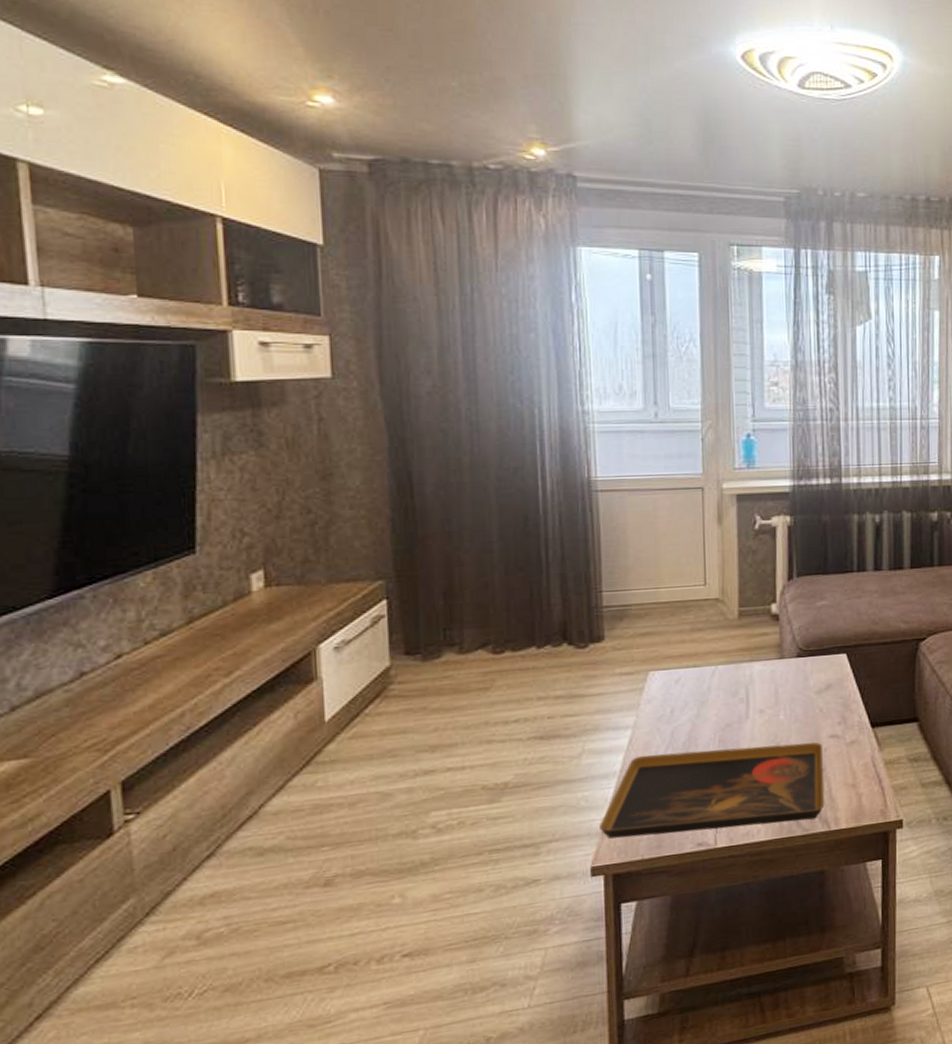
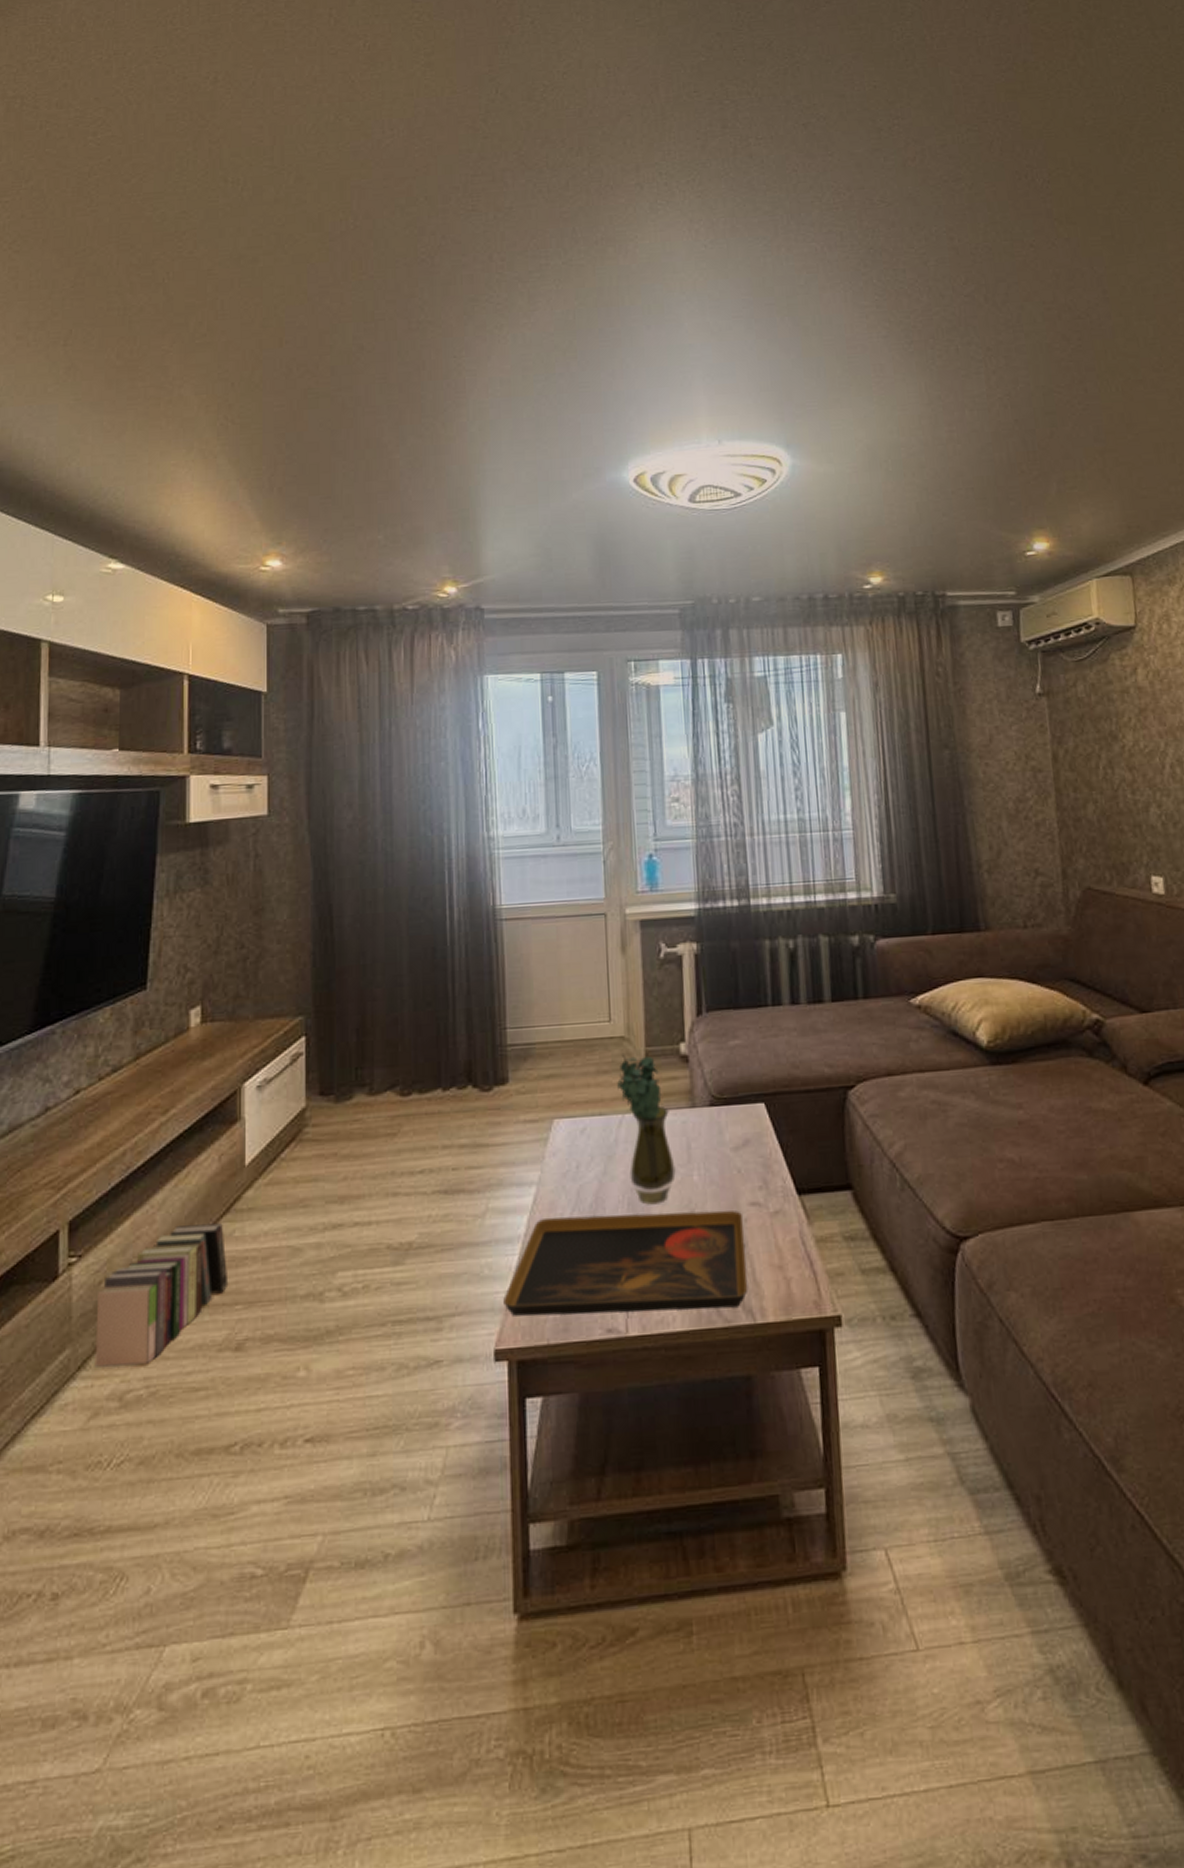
books: none [163,775,313,912] -> present [95,1223,229,1367]
vase: none [711,612,764,741] -> present [617,1052,676,1205]

